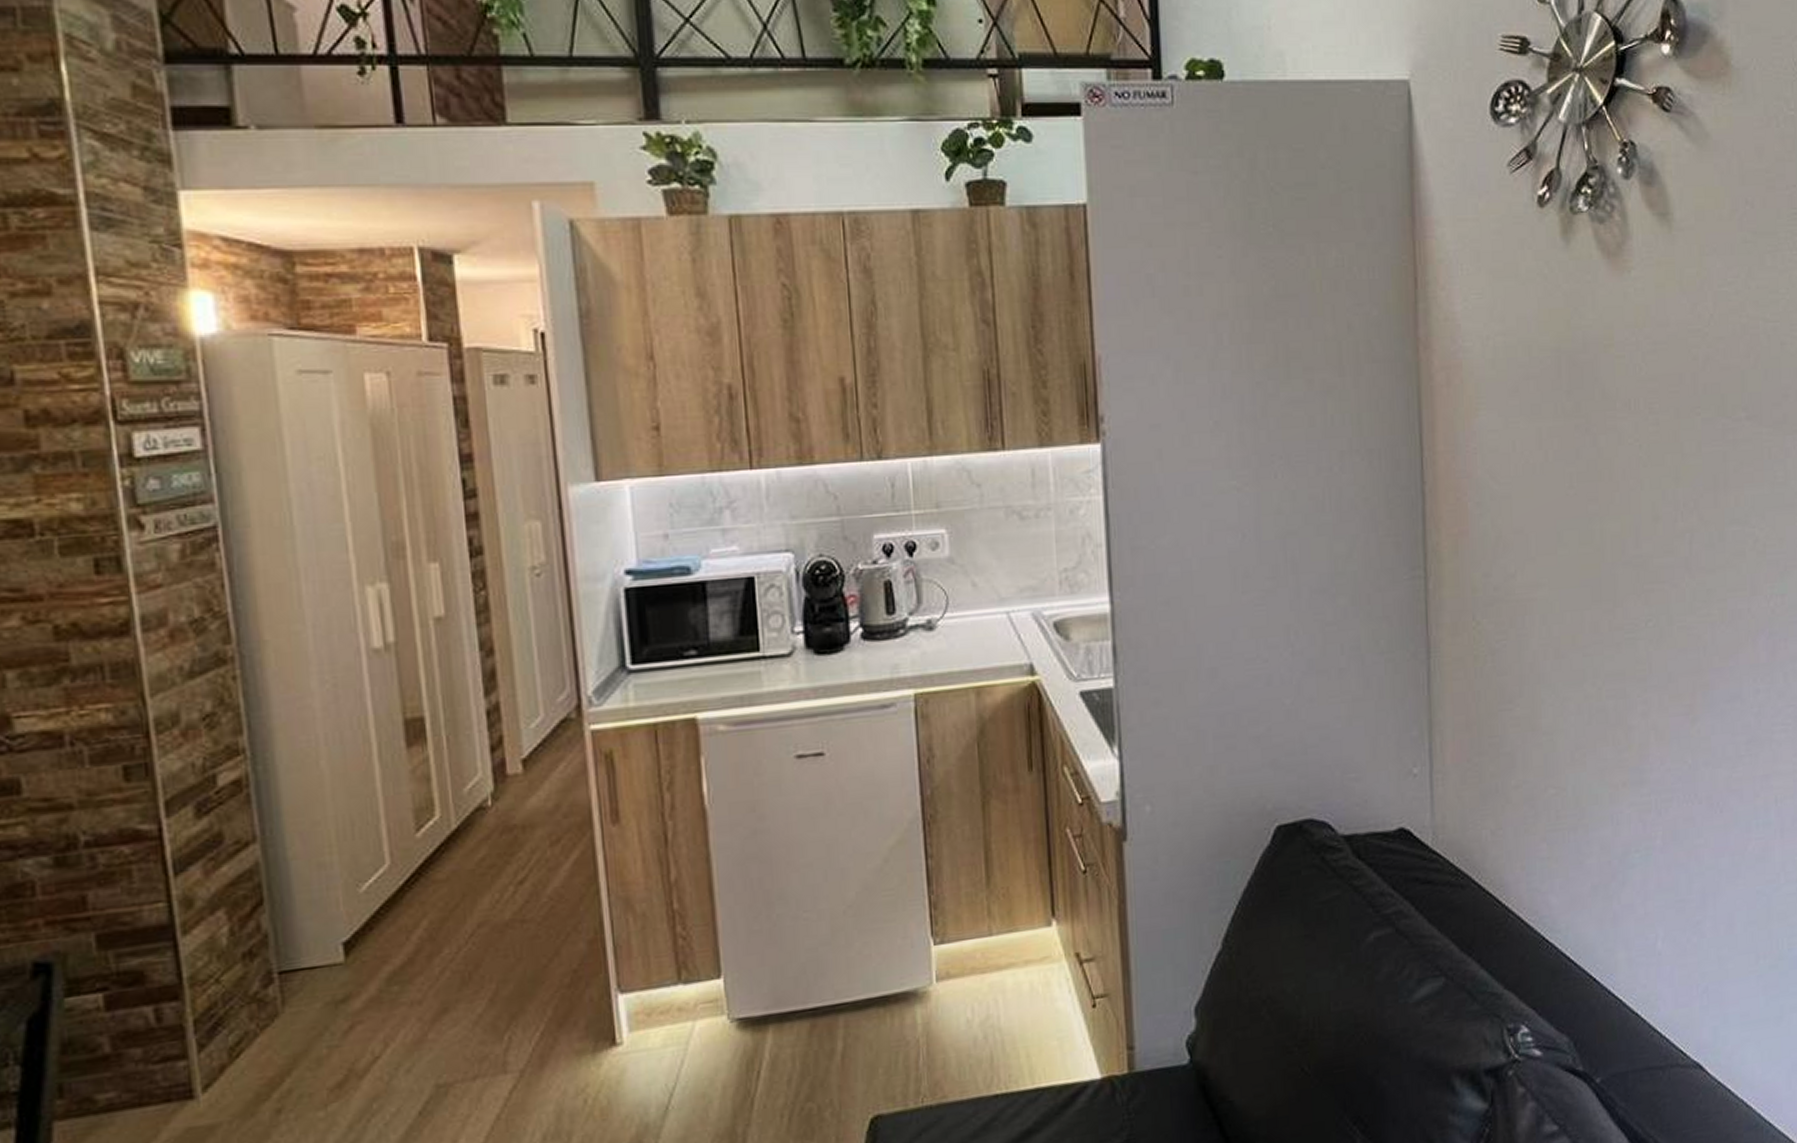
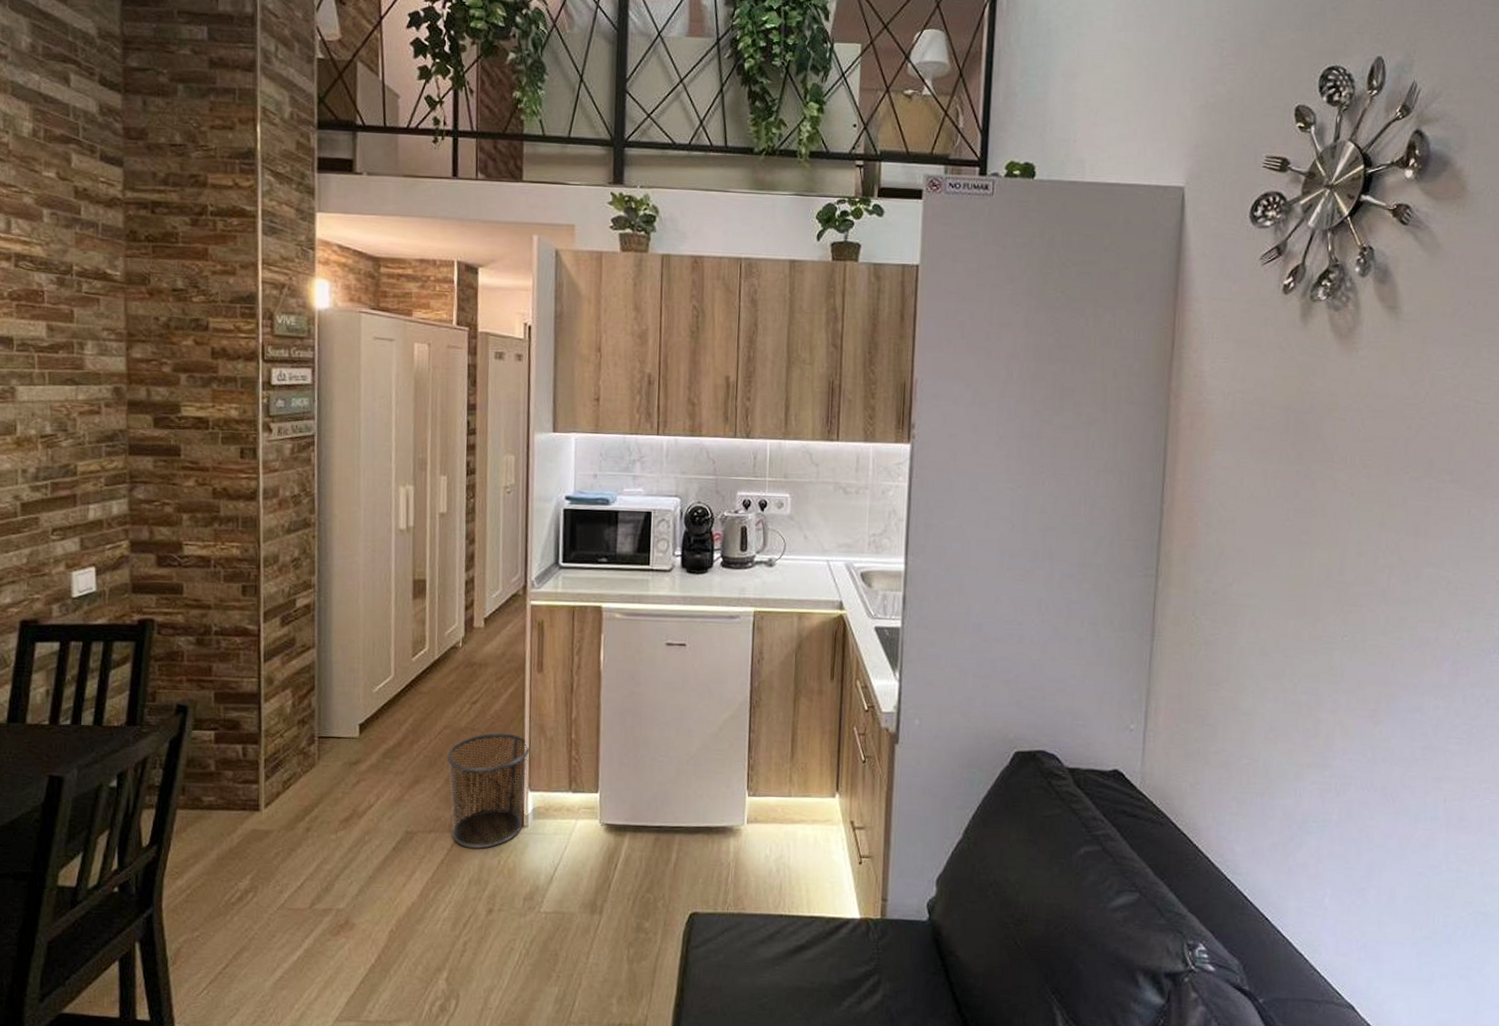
waste bin: none [487,917,614,1091] -> present [447,732,531,849]

